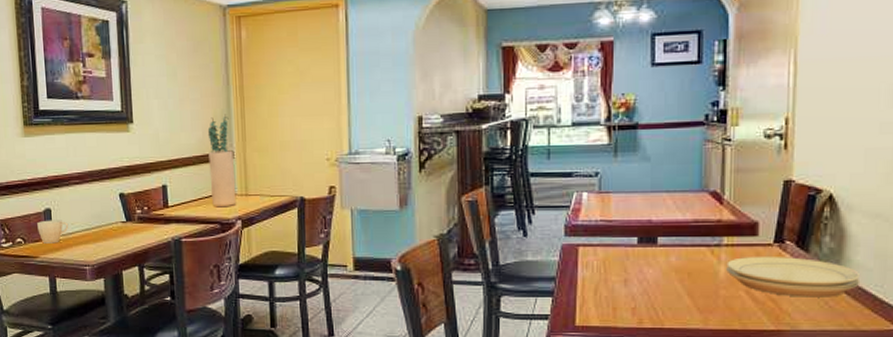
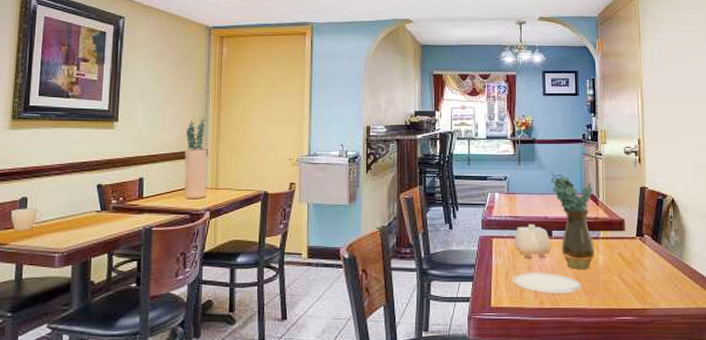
plate: none [602,287,695,312] -> present [512,273,582,294]
sugar bowl: none [607,228,655,270] -> present [515,223,551,258]
vase: none [659,164,715,283] -> present [551,171,595,269]
plate: present [726,257,861,297] -> none [604,248,699,281]

